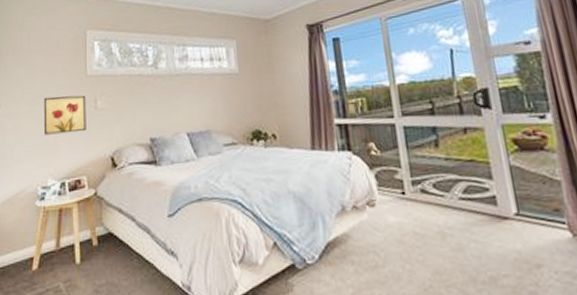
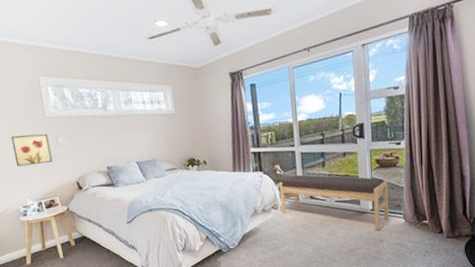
bench: none [376,157,546,248] -> present [280,174,390,231]

